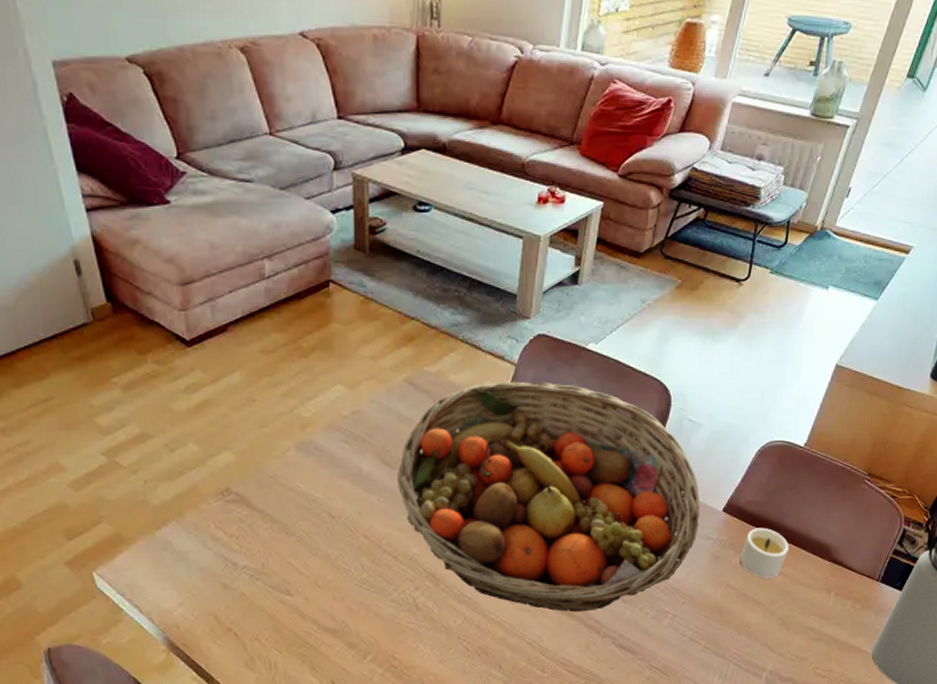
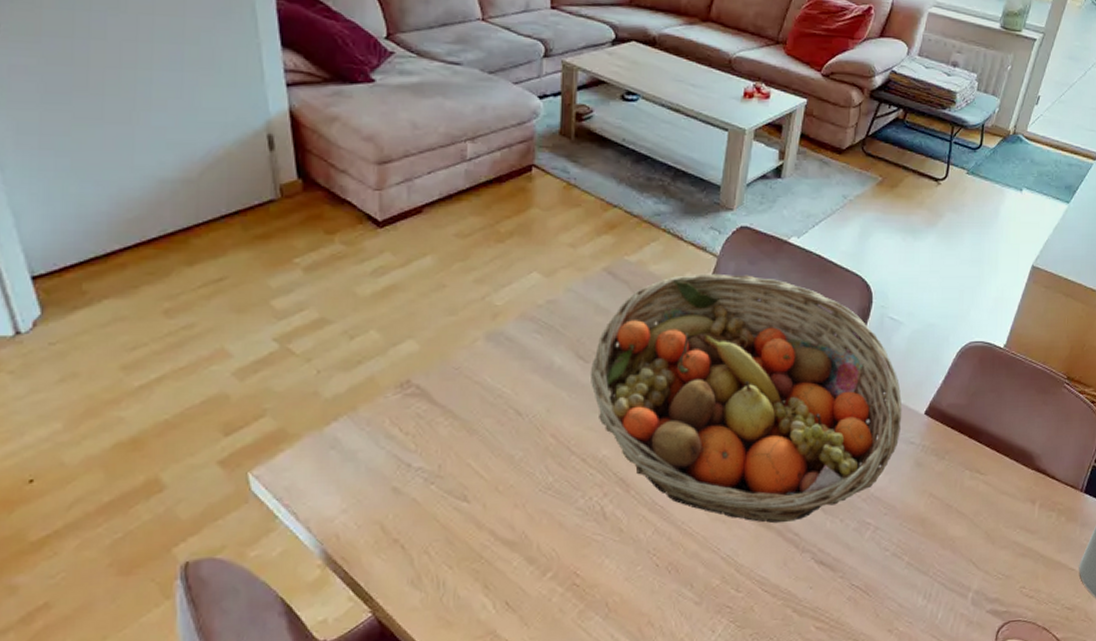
candle: present [740,527,789,579] -> none [943,432,992,488]

